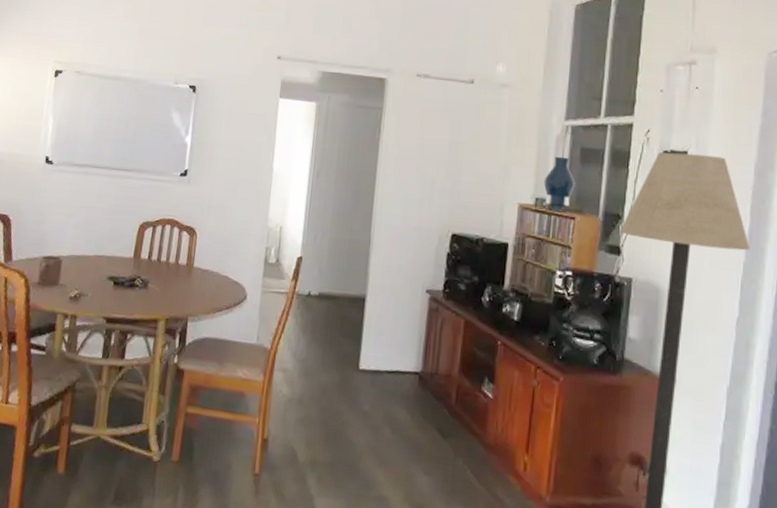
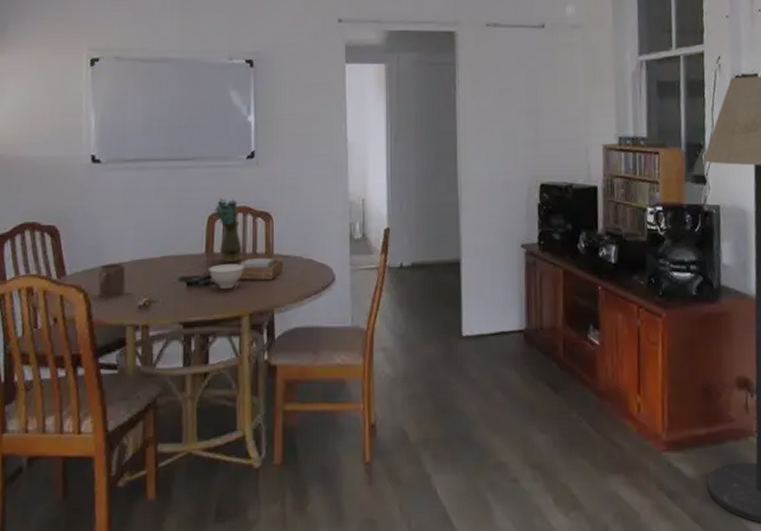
bowl: none [134,269,166,293] -> present [209,264,244,288]
vase: none [145,208,167,270] -> present [214,197,242,263]
napkin holder: none [160,267,202,291] -> present [239,258,284,281]
vase: present [543,156,575,211] -> none [624,92,656,148]

